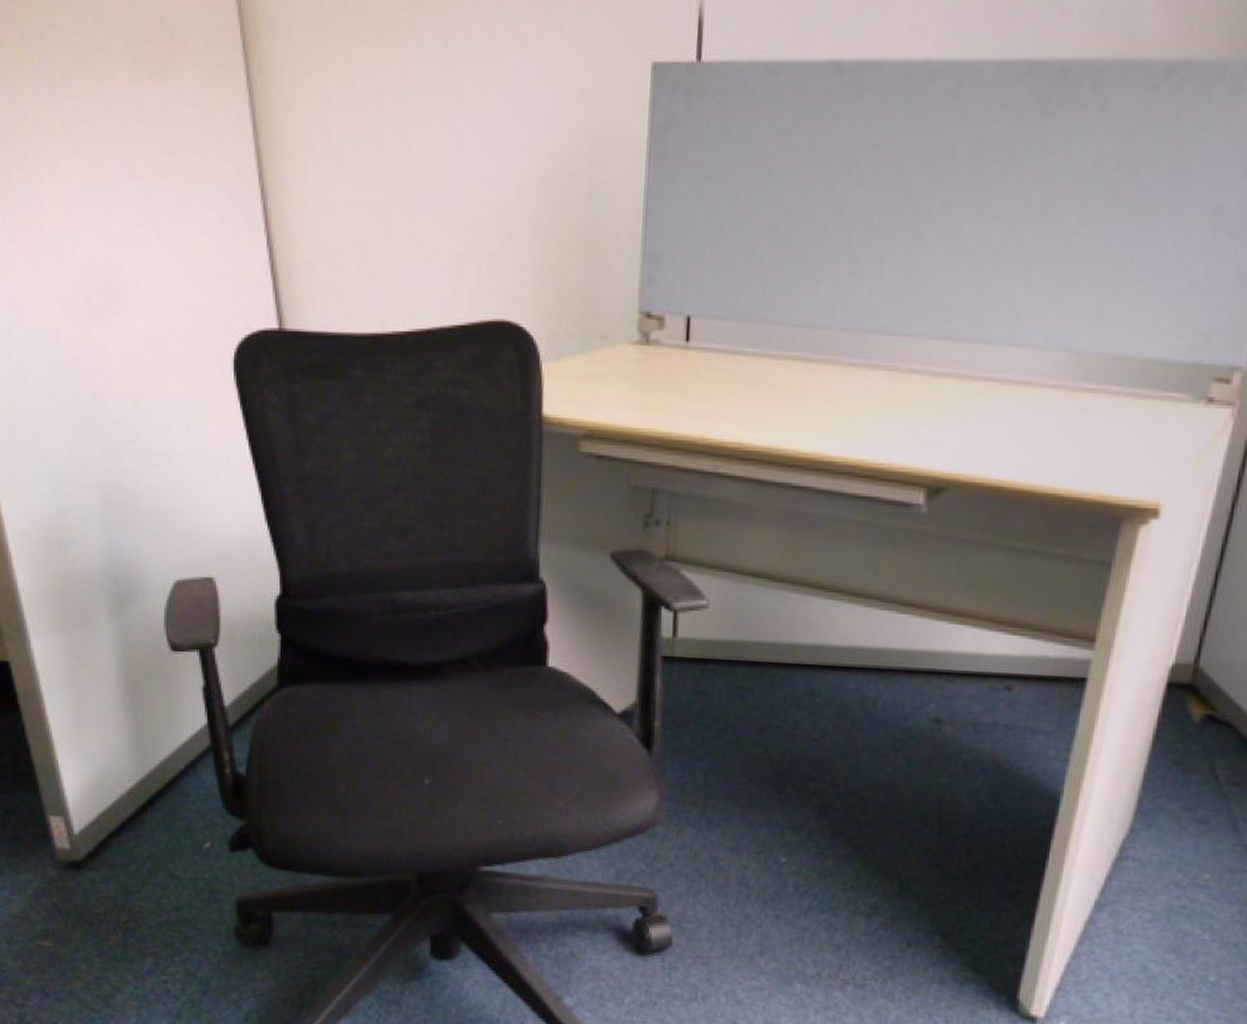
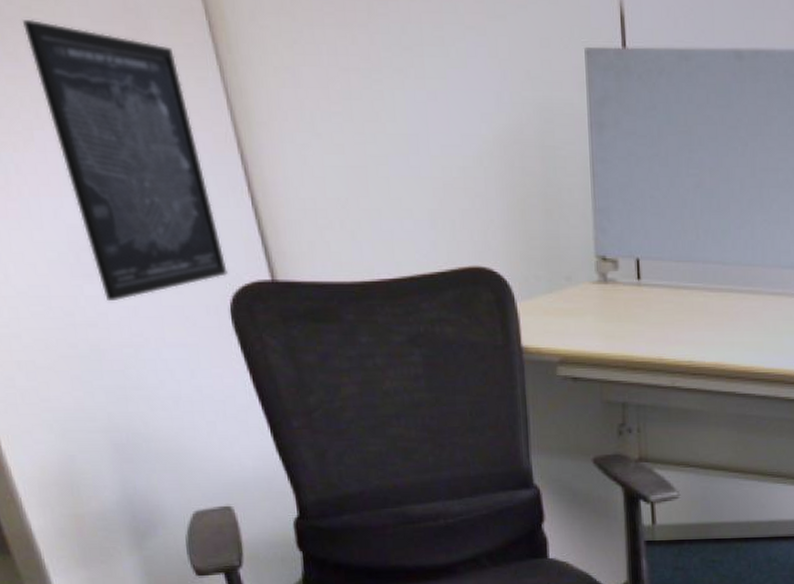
wall art: none [60,41,235,347] -> present [22,19,228,302]

